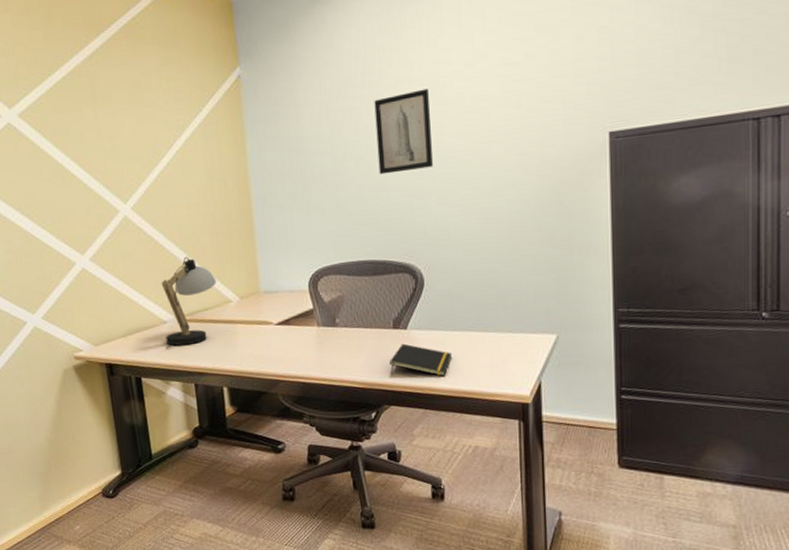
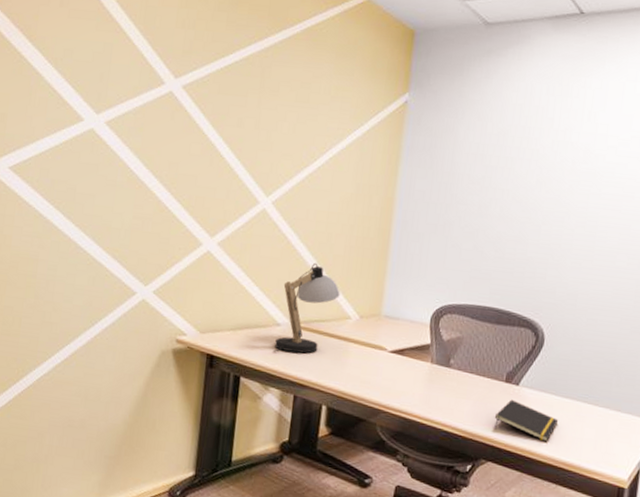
wall art: present [374,88,433,175] -> none [521,155,582,231]

